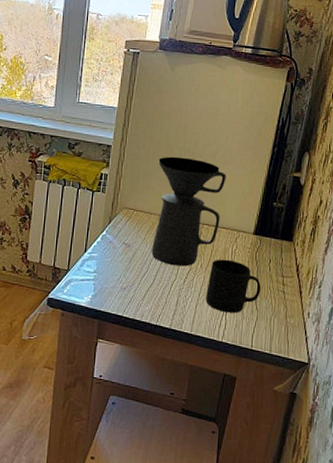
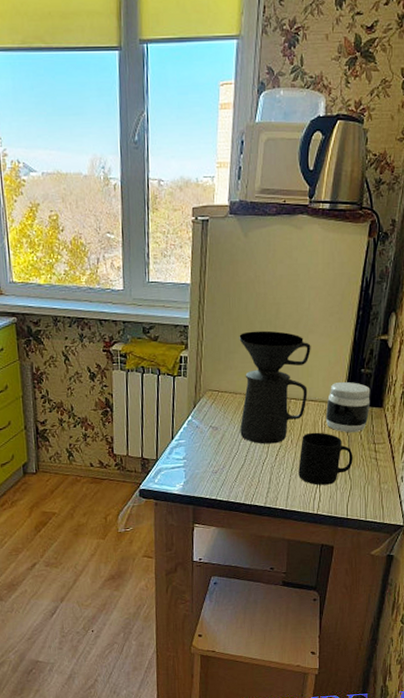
jar: none [236,212,281,264] -> present [326,381,370,433]

